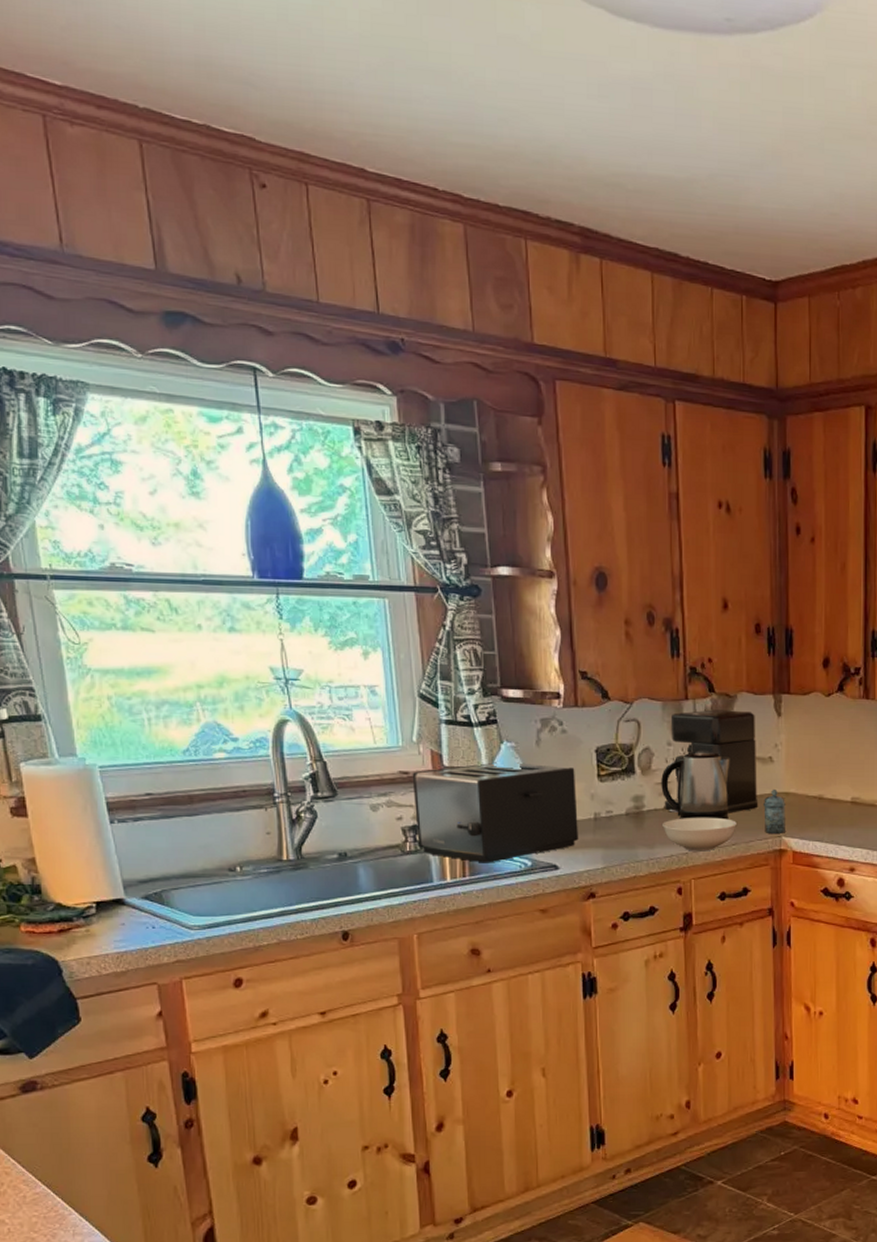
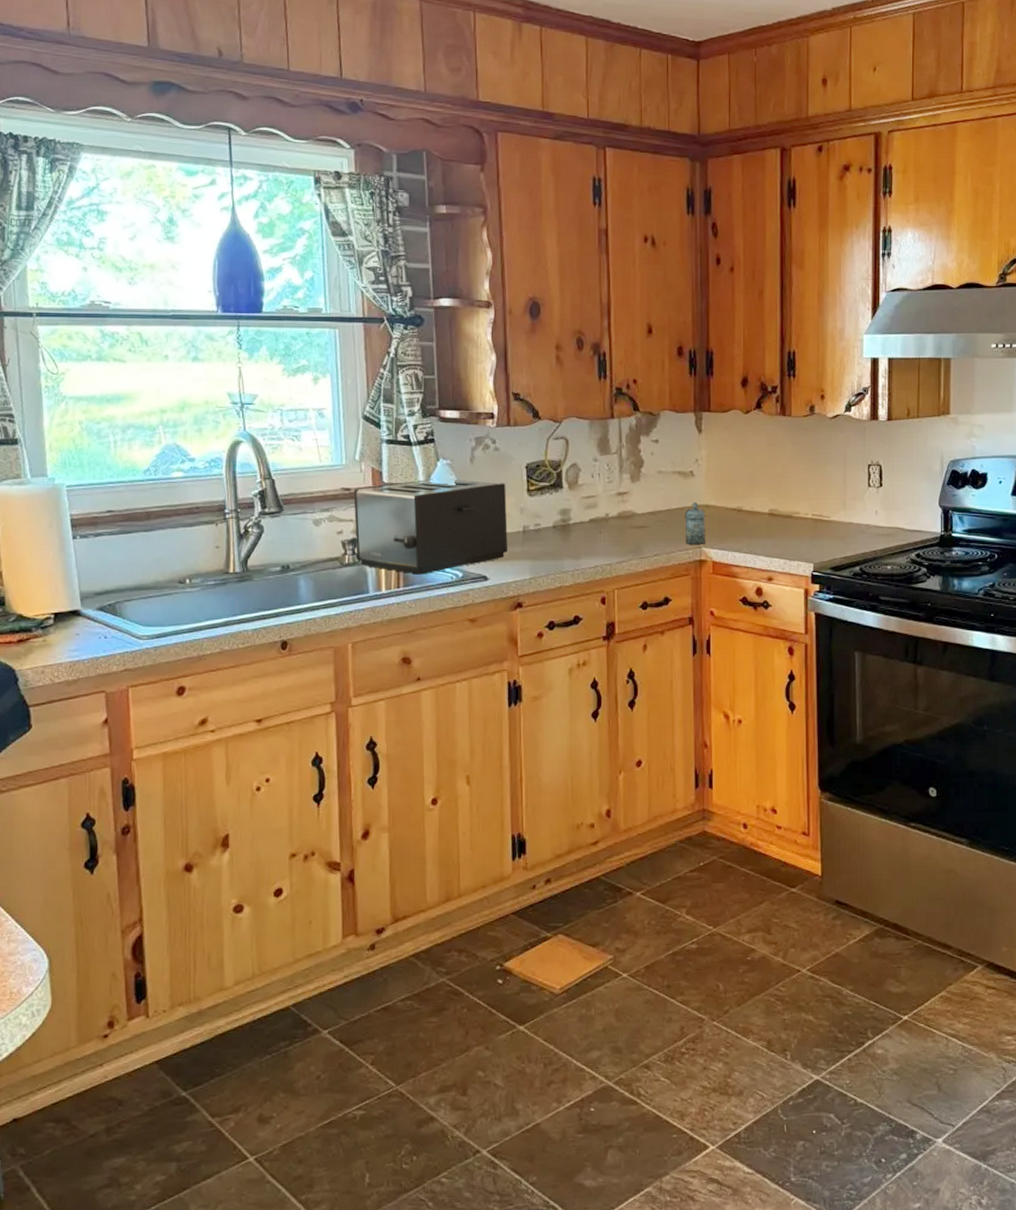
kettle: present [661,751,730,820] -> none [587,466,653,532]
bowl: present [662,817,737,852] -> none [588,529,659,562]
coffee maker: present [664,709,759,813] -> none [589,427,680,525]

